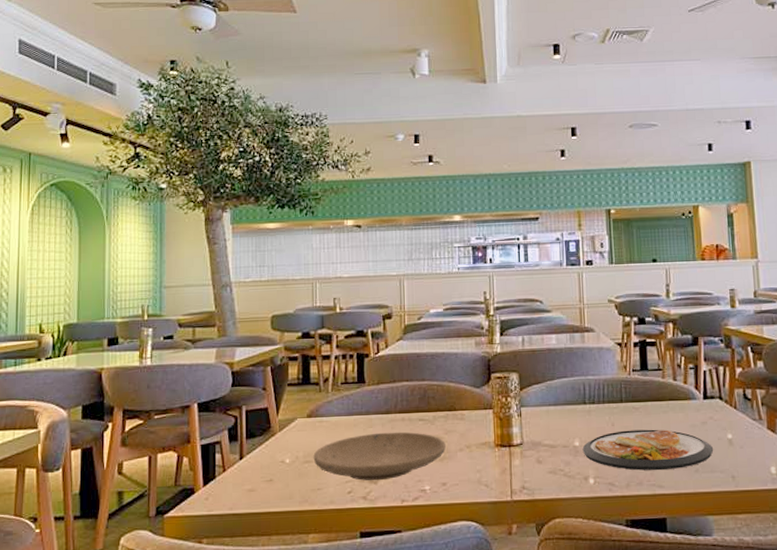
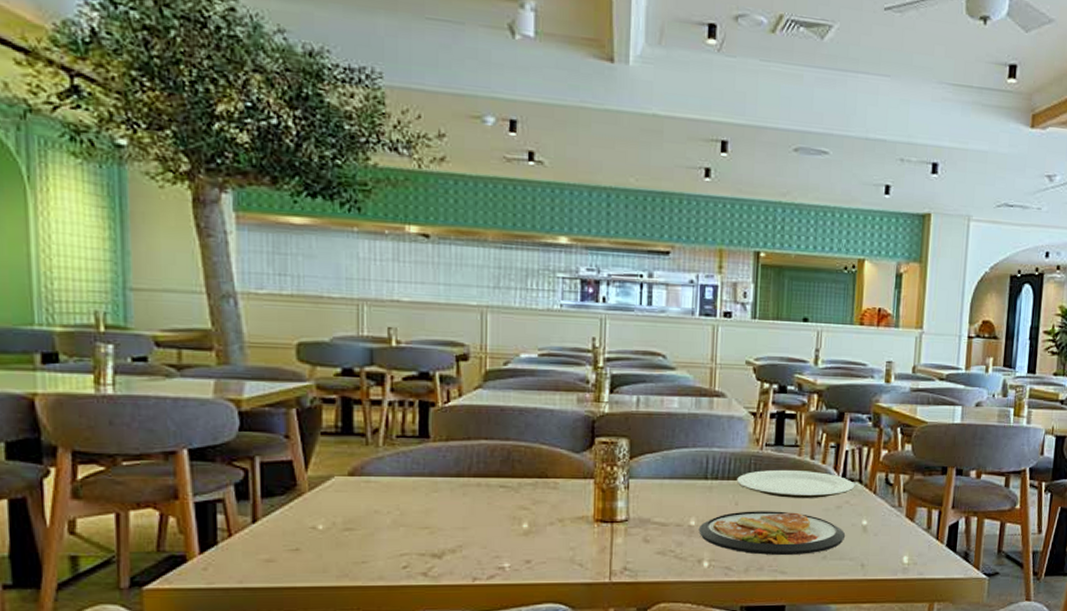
plate: present [313,431,446,481] -> none [356,499,532,555]
plate: none [611,391,717,417] -> present [737,469,855,498]

